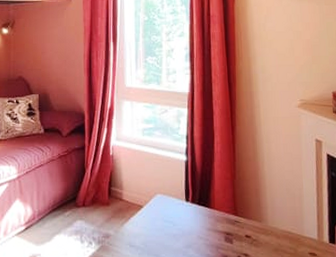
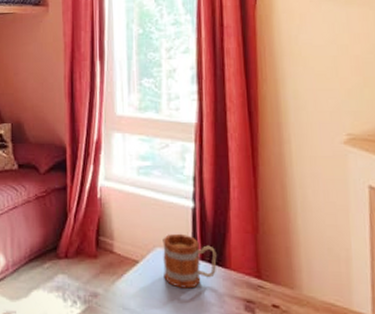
mug: none [162,182,204,226] -> present [162,233,217,289]

